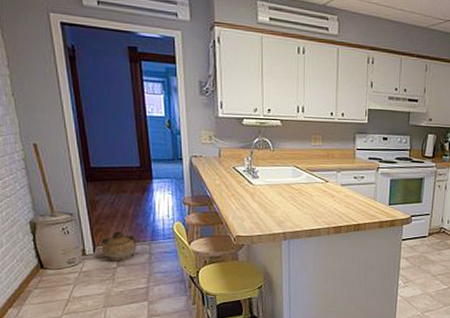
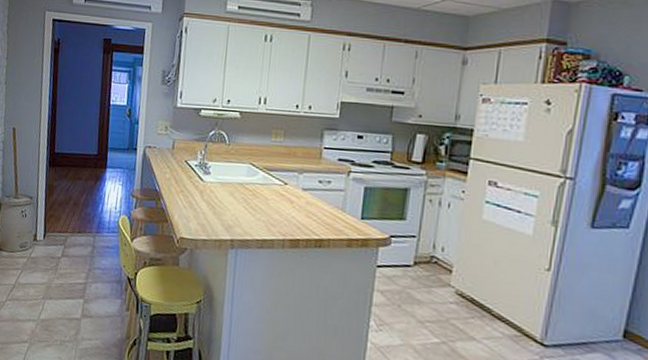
ceramic jug: present [101,231,137,262] -> none [50,219,83,252]

